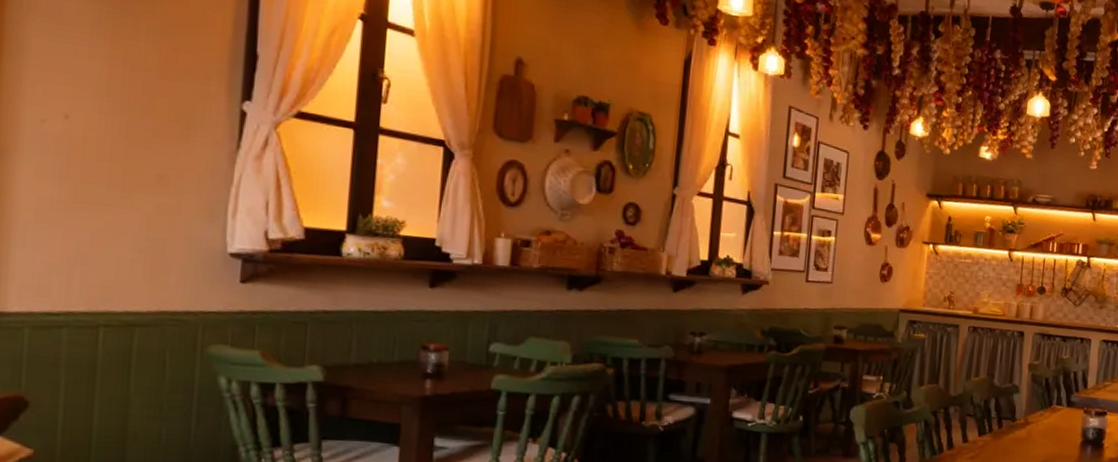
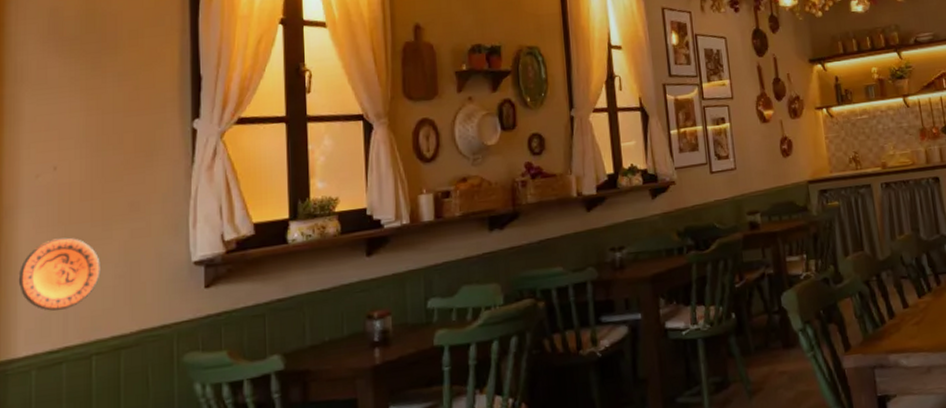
decorative plate: none [12,194,117,272] -> present [18,237,100,311]

